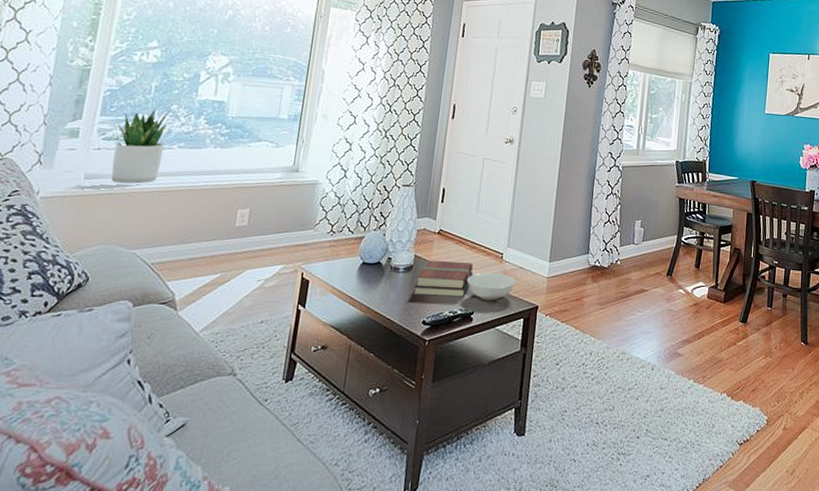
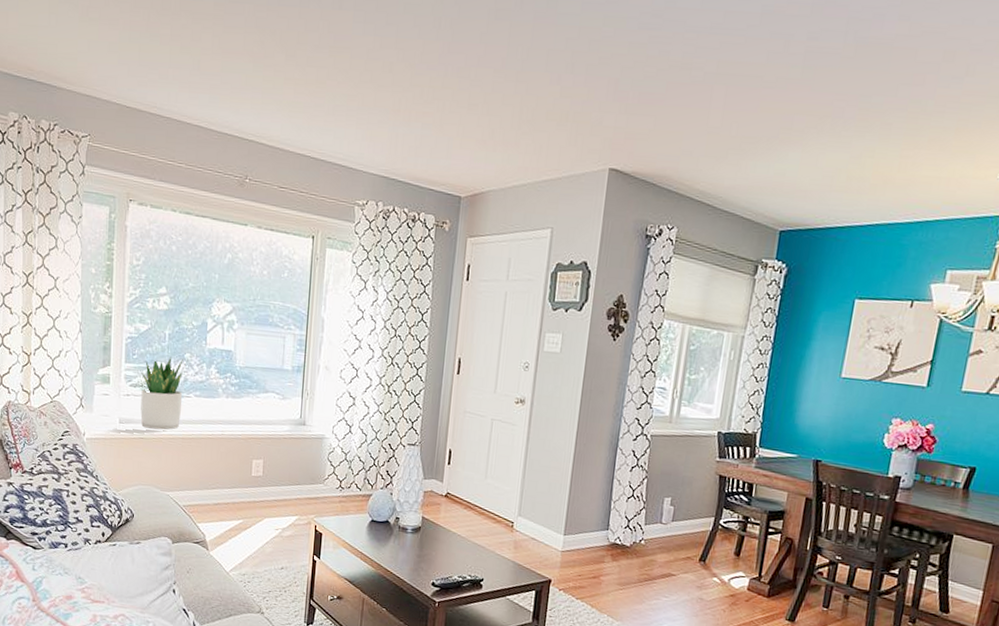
books: present [413,260,473,298] -> none [422,522,482,564]
bowl: present [467,272,516,301] -> none [476,540,528,570]

